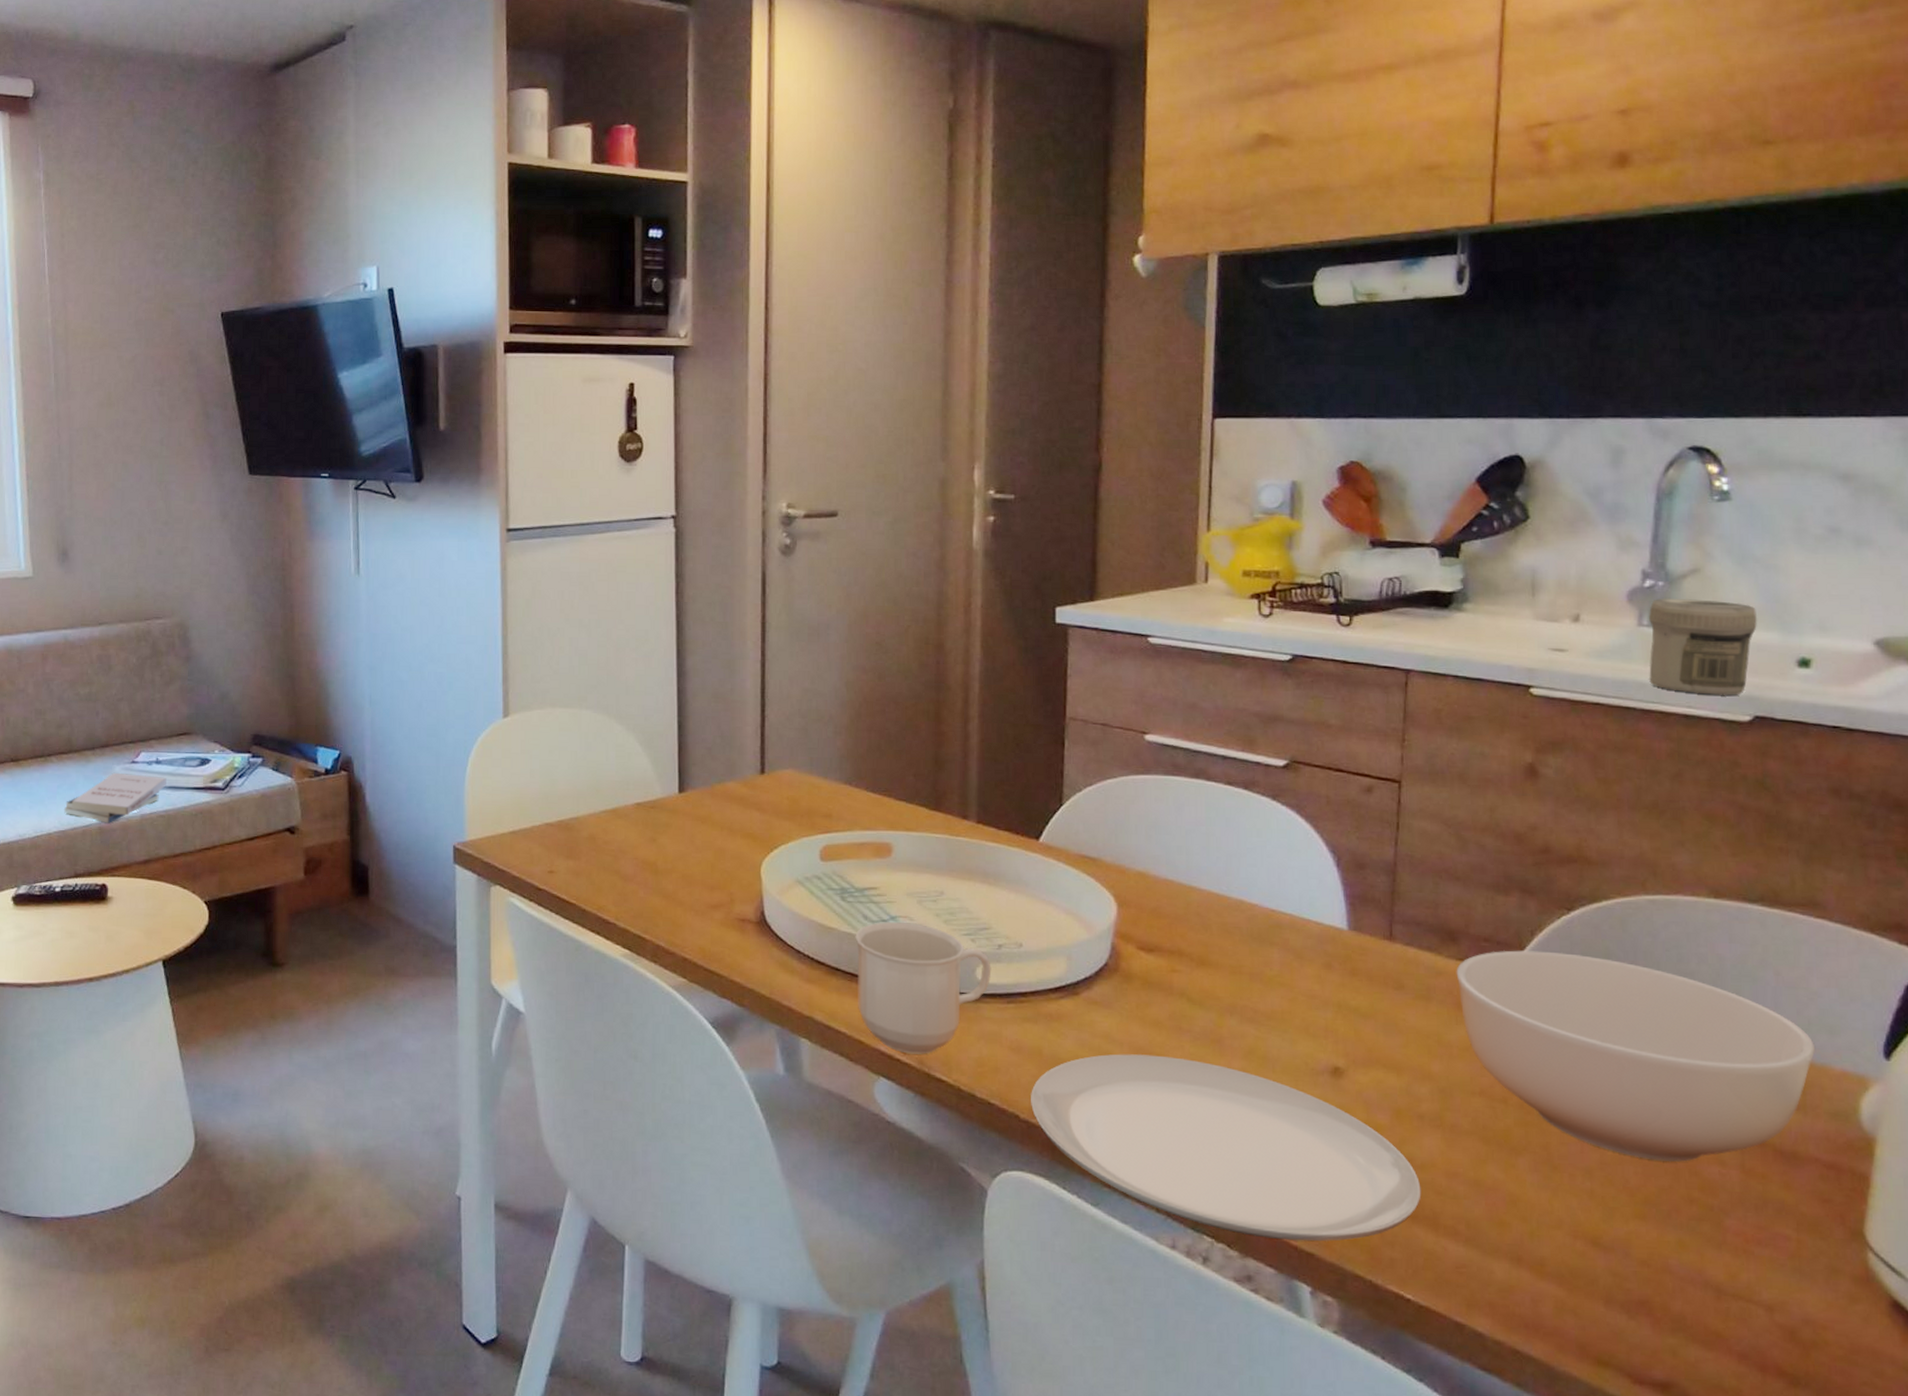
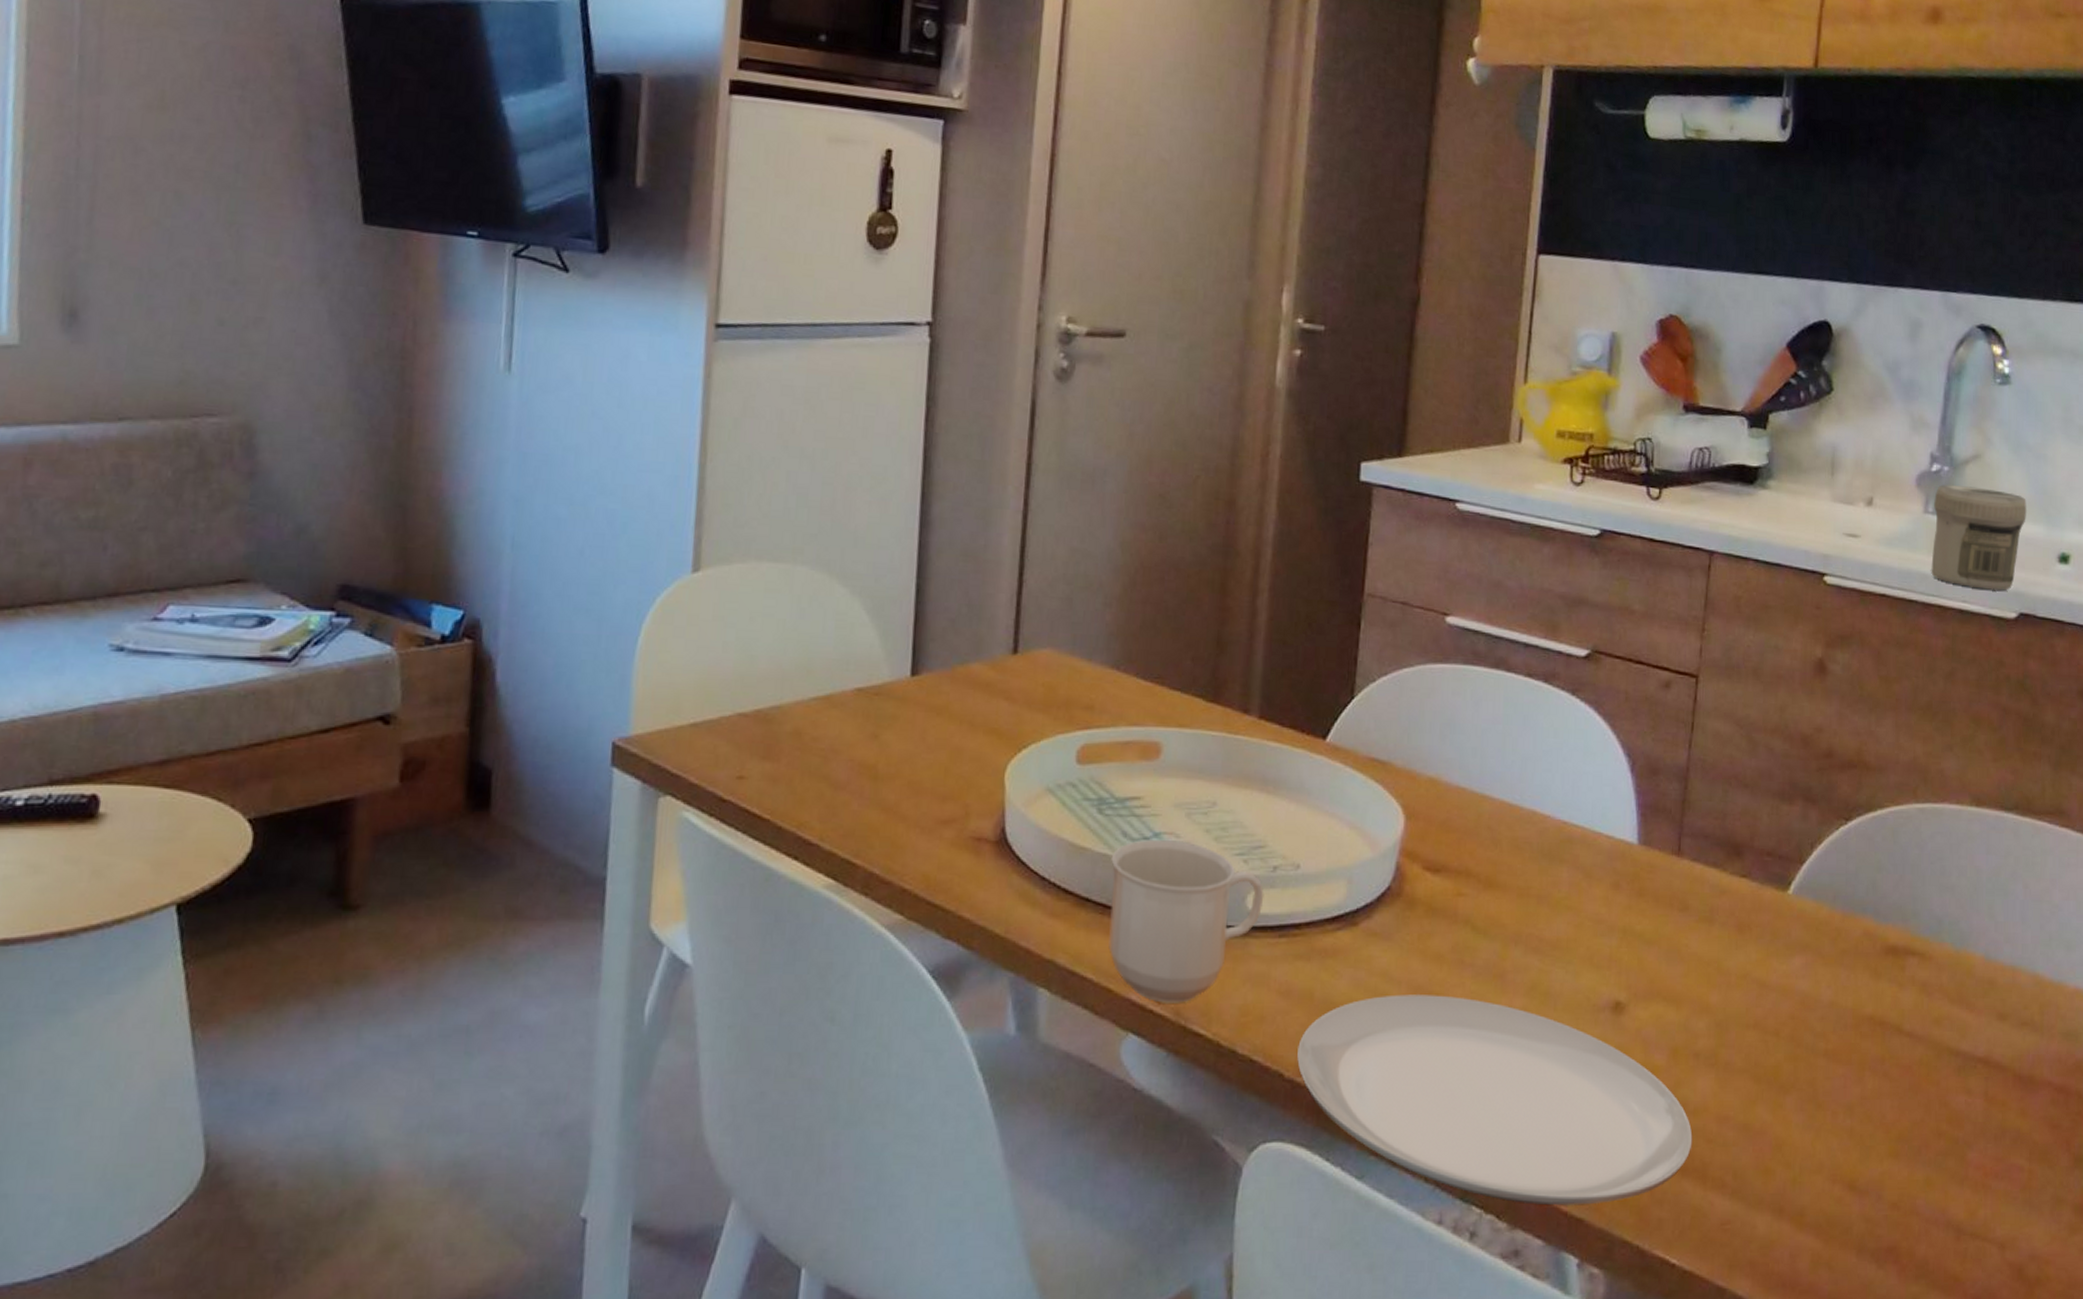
books: present [64,772,167,824] -> none [39,633,205,707]
bowl: present [1456,950,1816,1163] -> none [1739,865,2054,1094]

